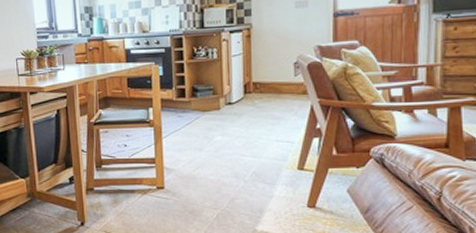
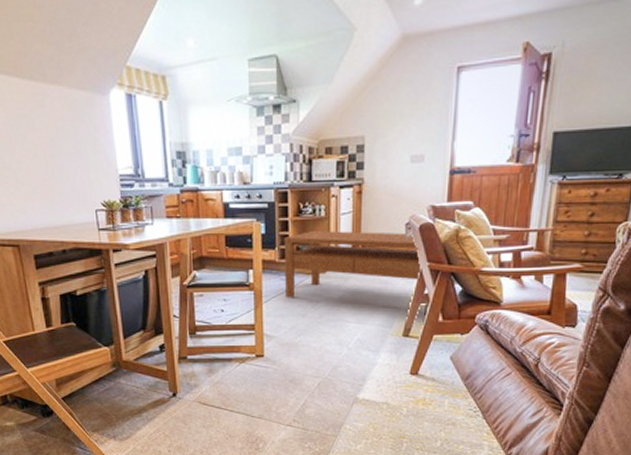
coffee table: none [180,71,322,150] -> present [283,231,429,317]

